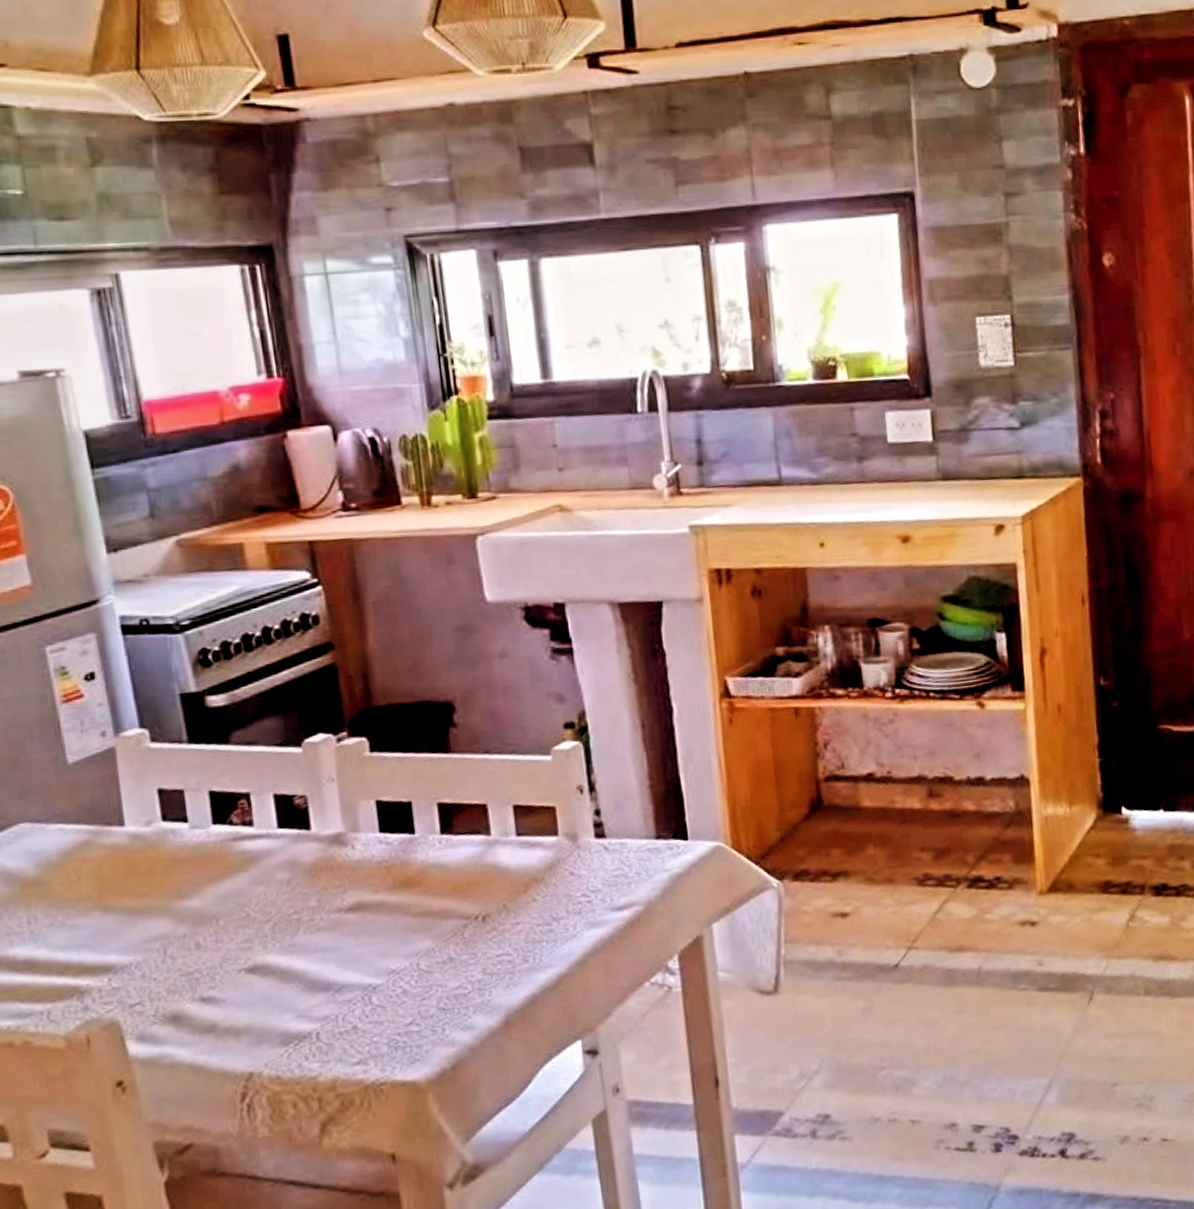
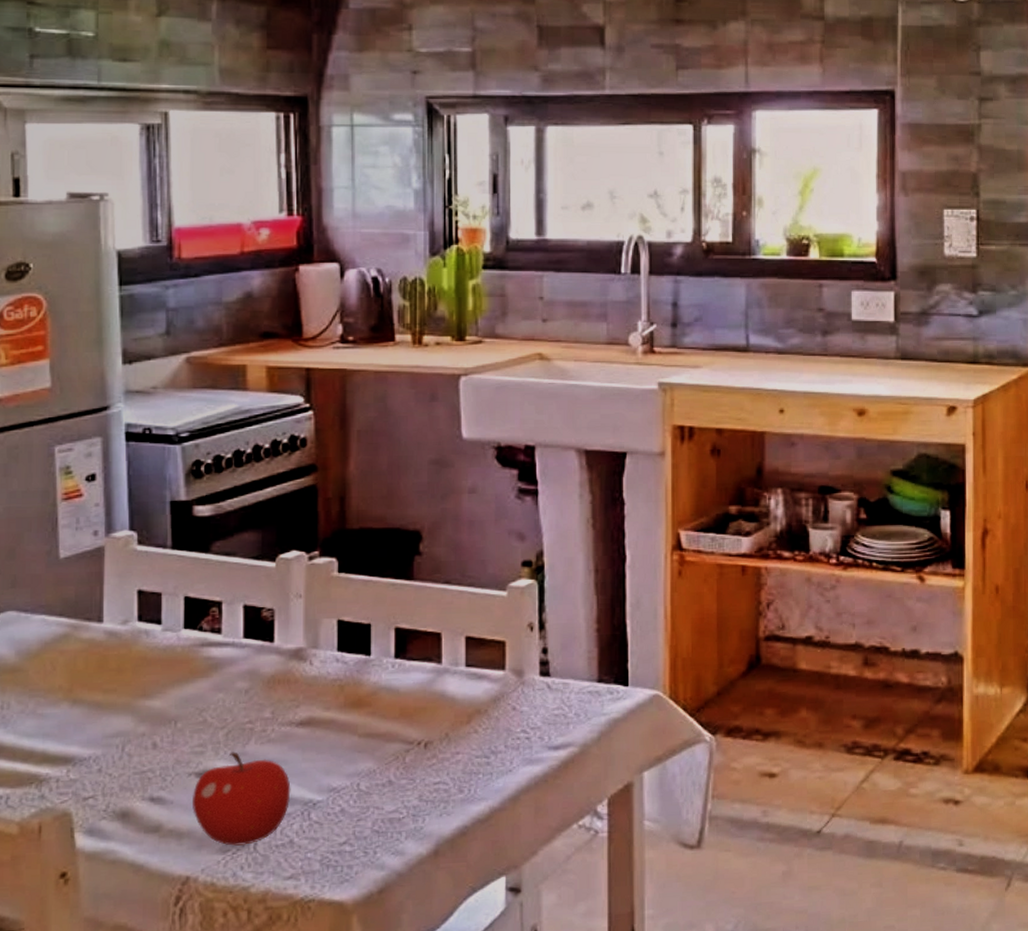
fruit: none [245,943,348,1038] -> present [193,751,291,846]

